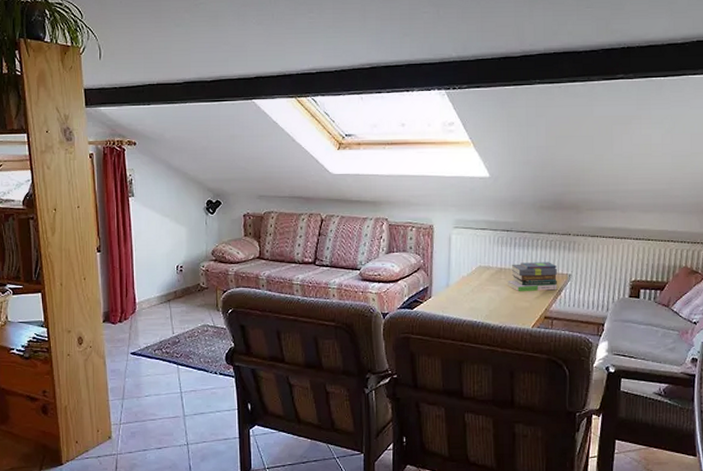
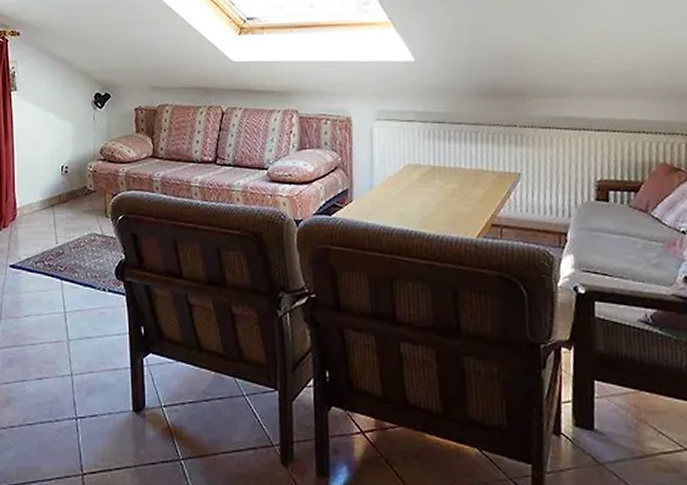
books: present [506,262,558,292] -> none [442,158,505,195]

